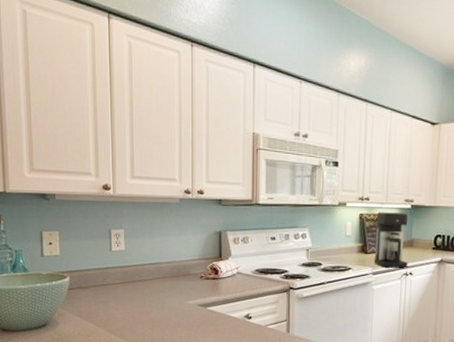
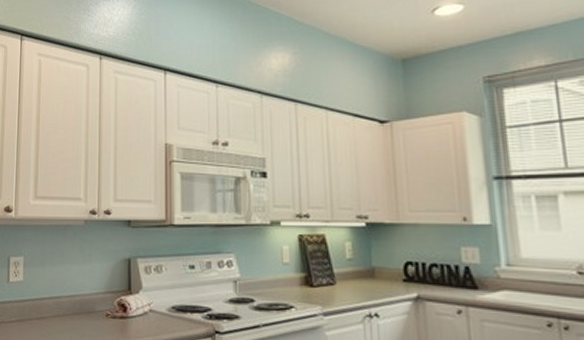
coffee maker: present [373,212,409,268] -> none [322,232,371,308]

